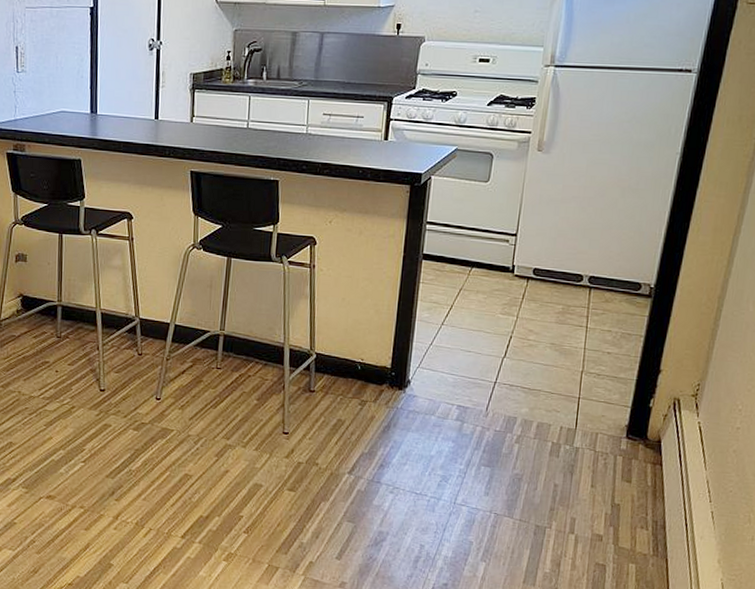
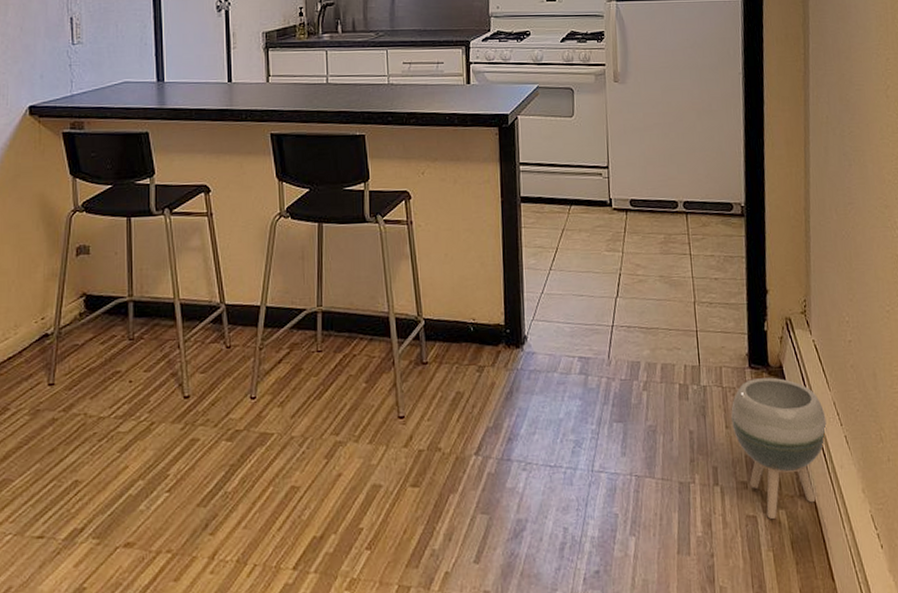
planter: none [598,448,696,571] -> present [731,377,827,520]

